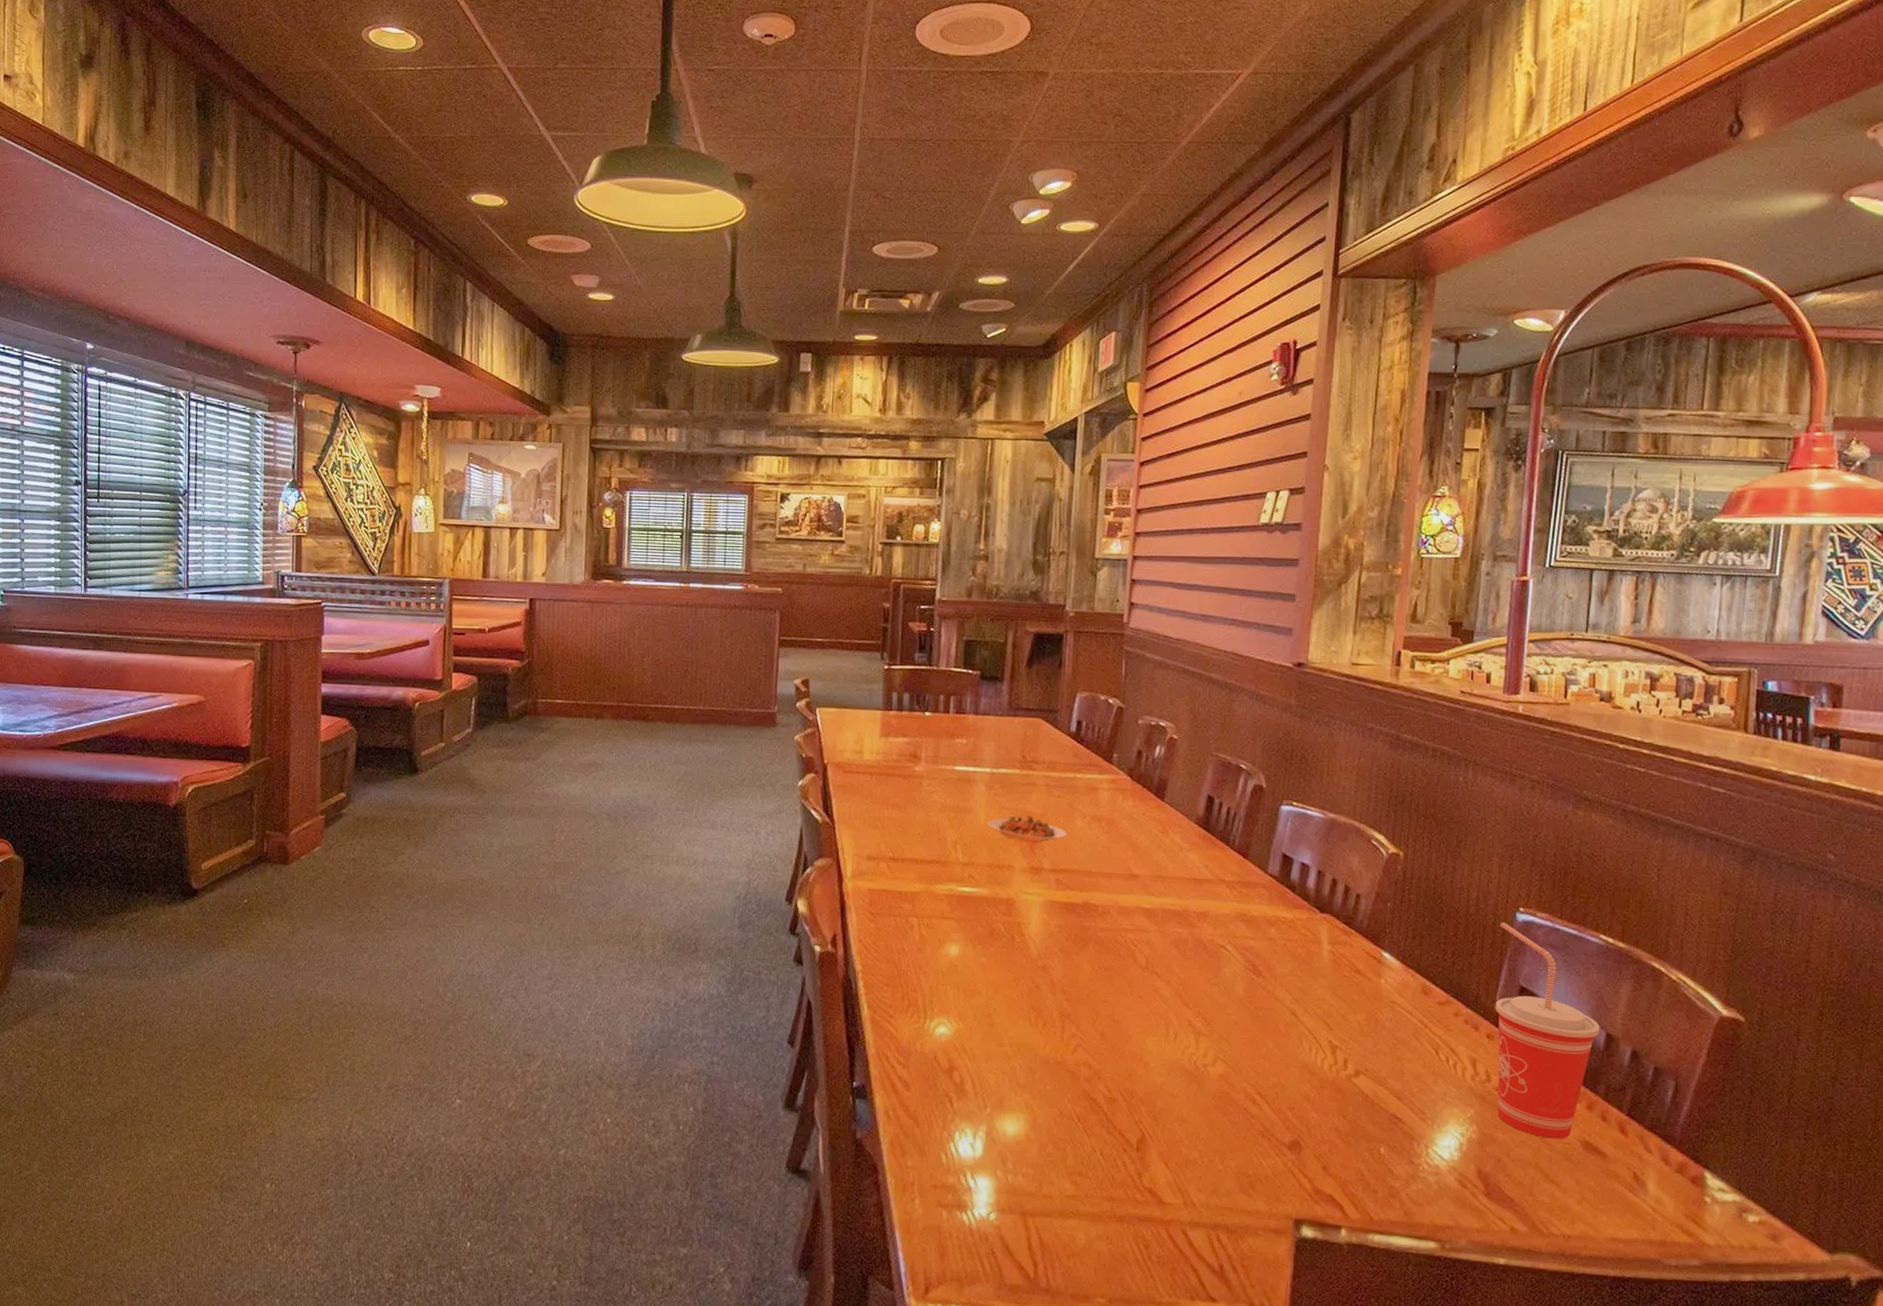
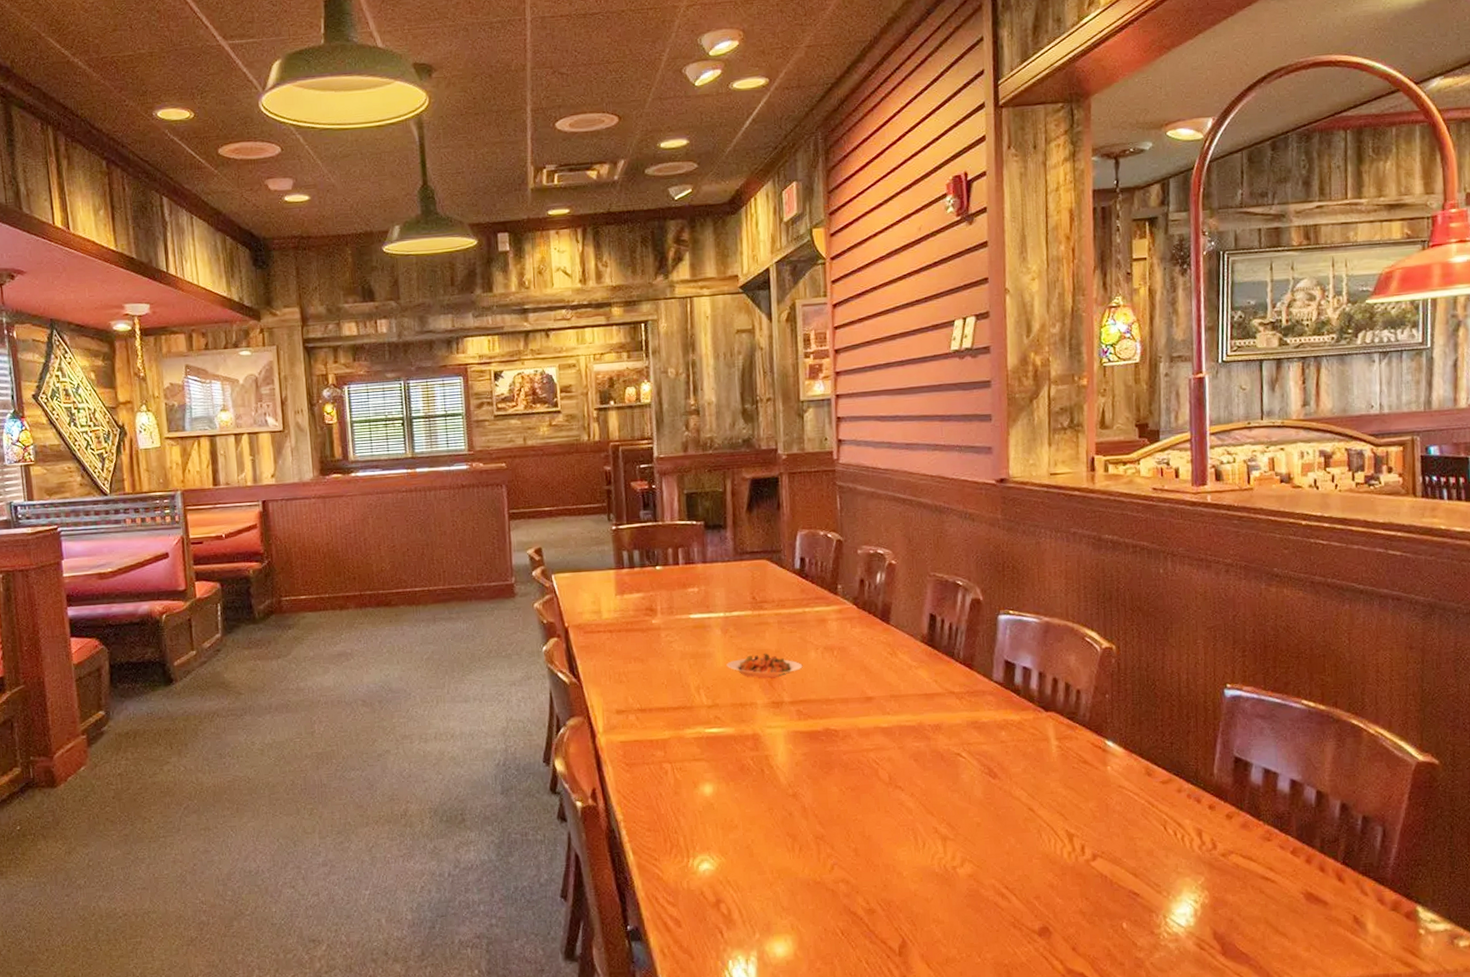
beverage cup: present [1495,922,1600,1139] -> none [1210,699,1311,895]

